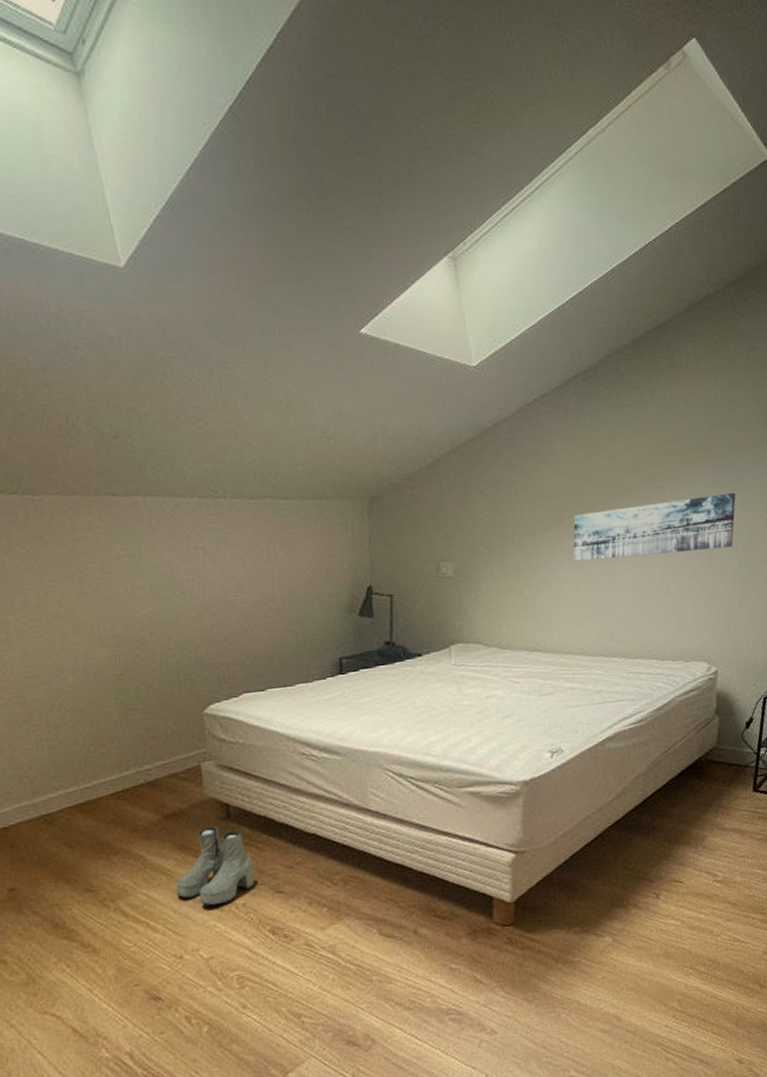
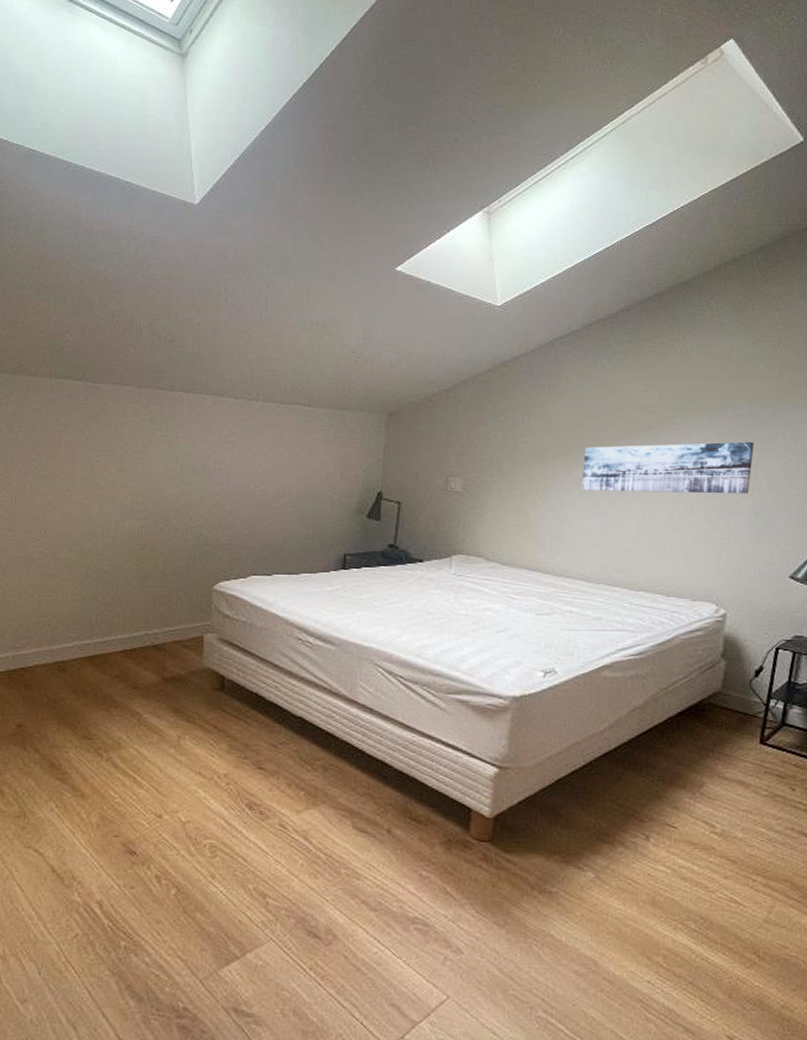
boots: present [175,826,254,906] -> none [165,694,239,771]

